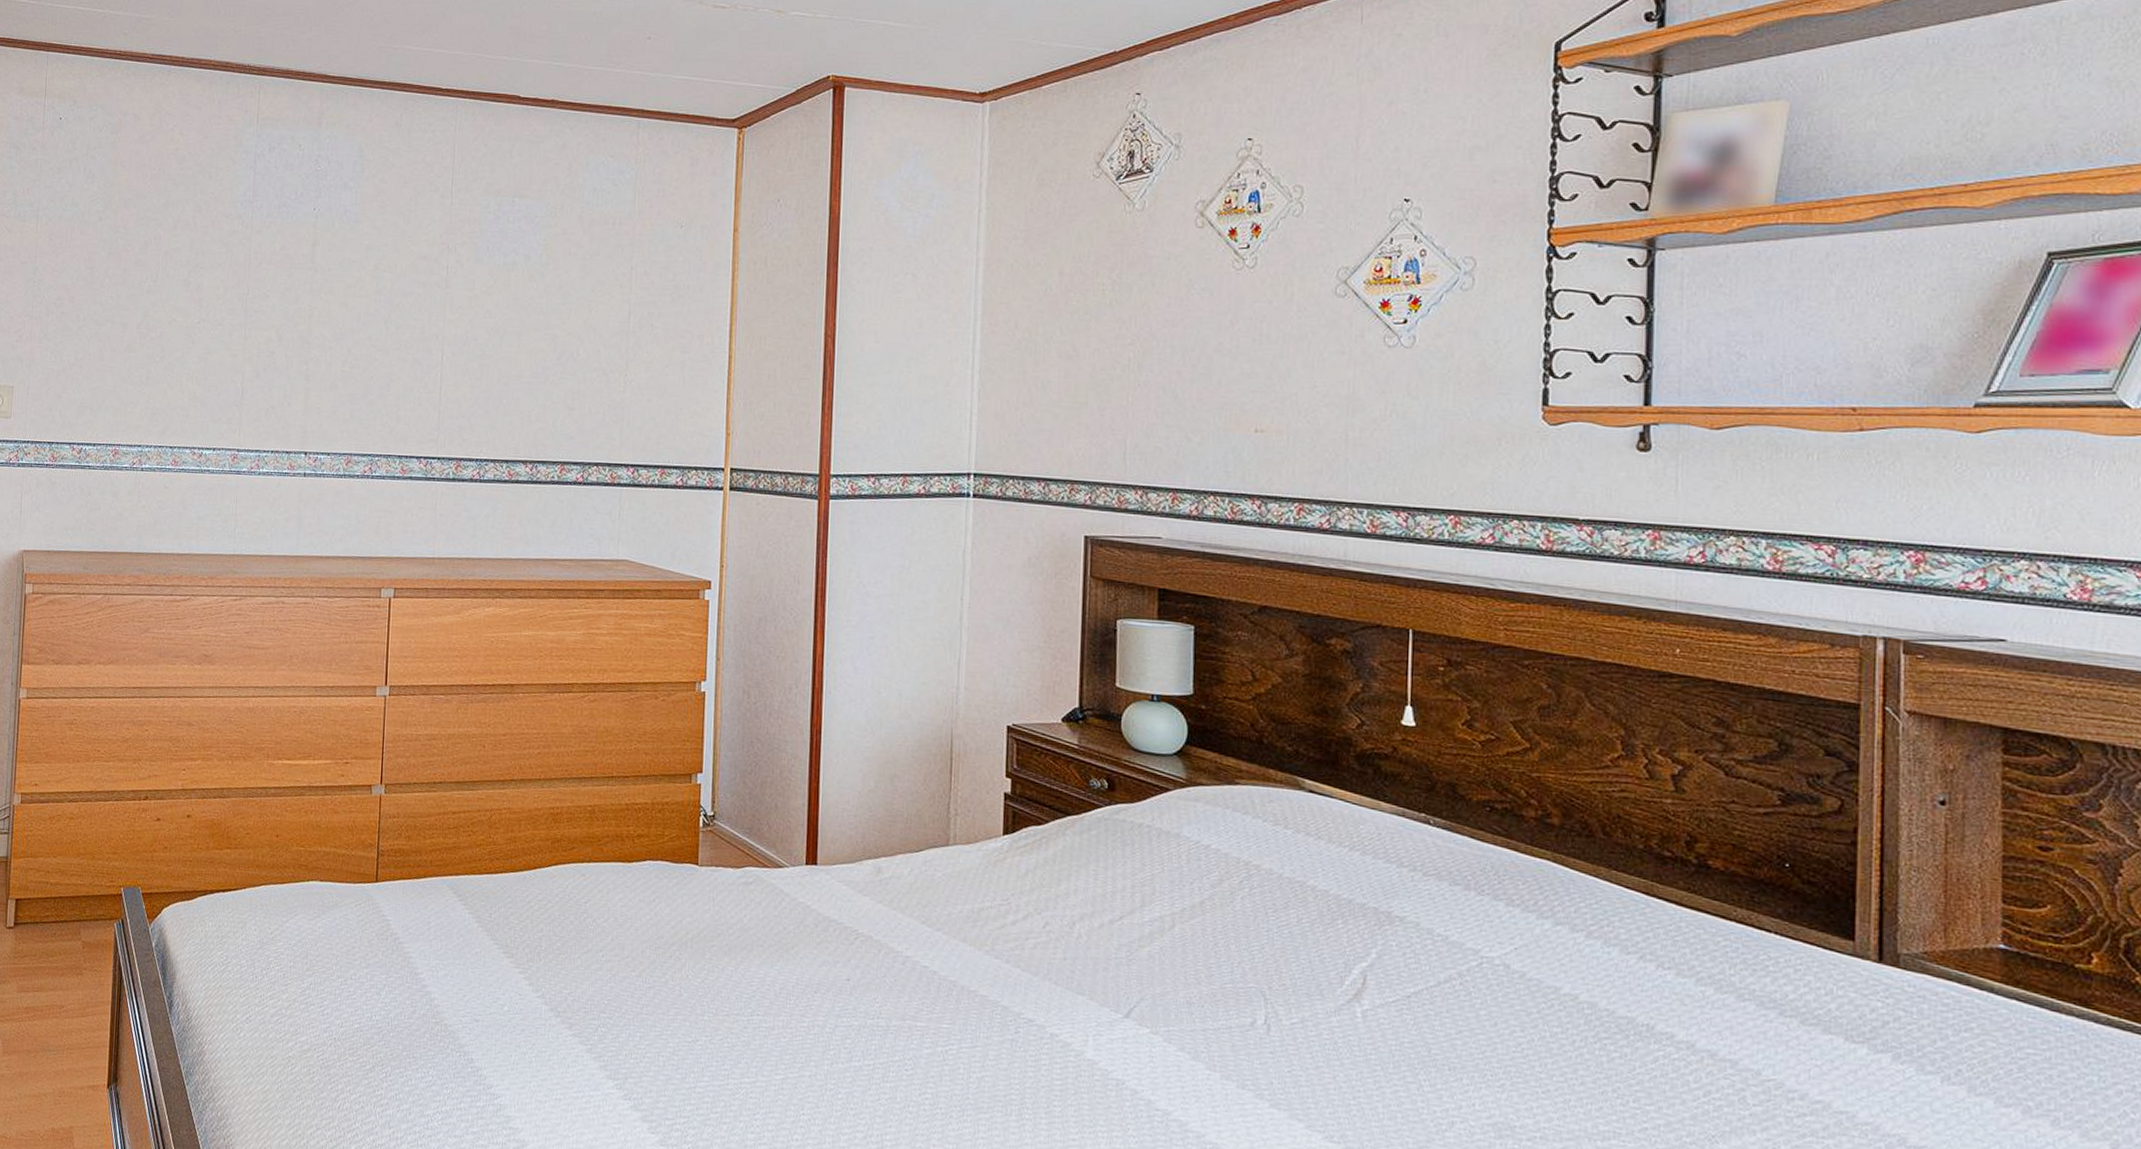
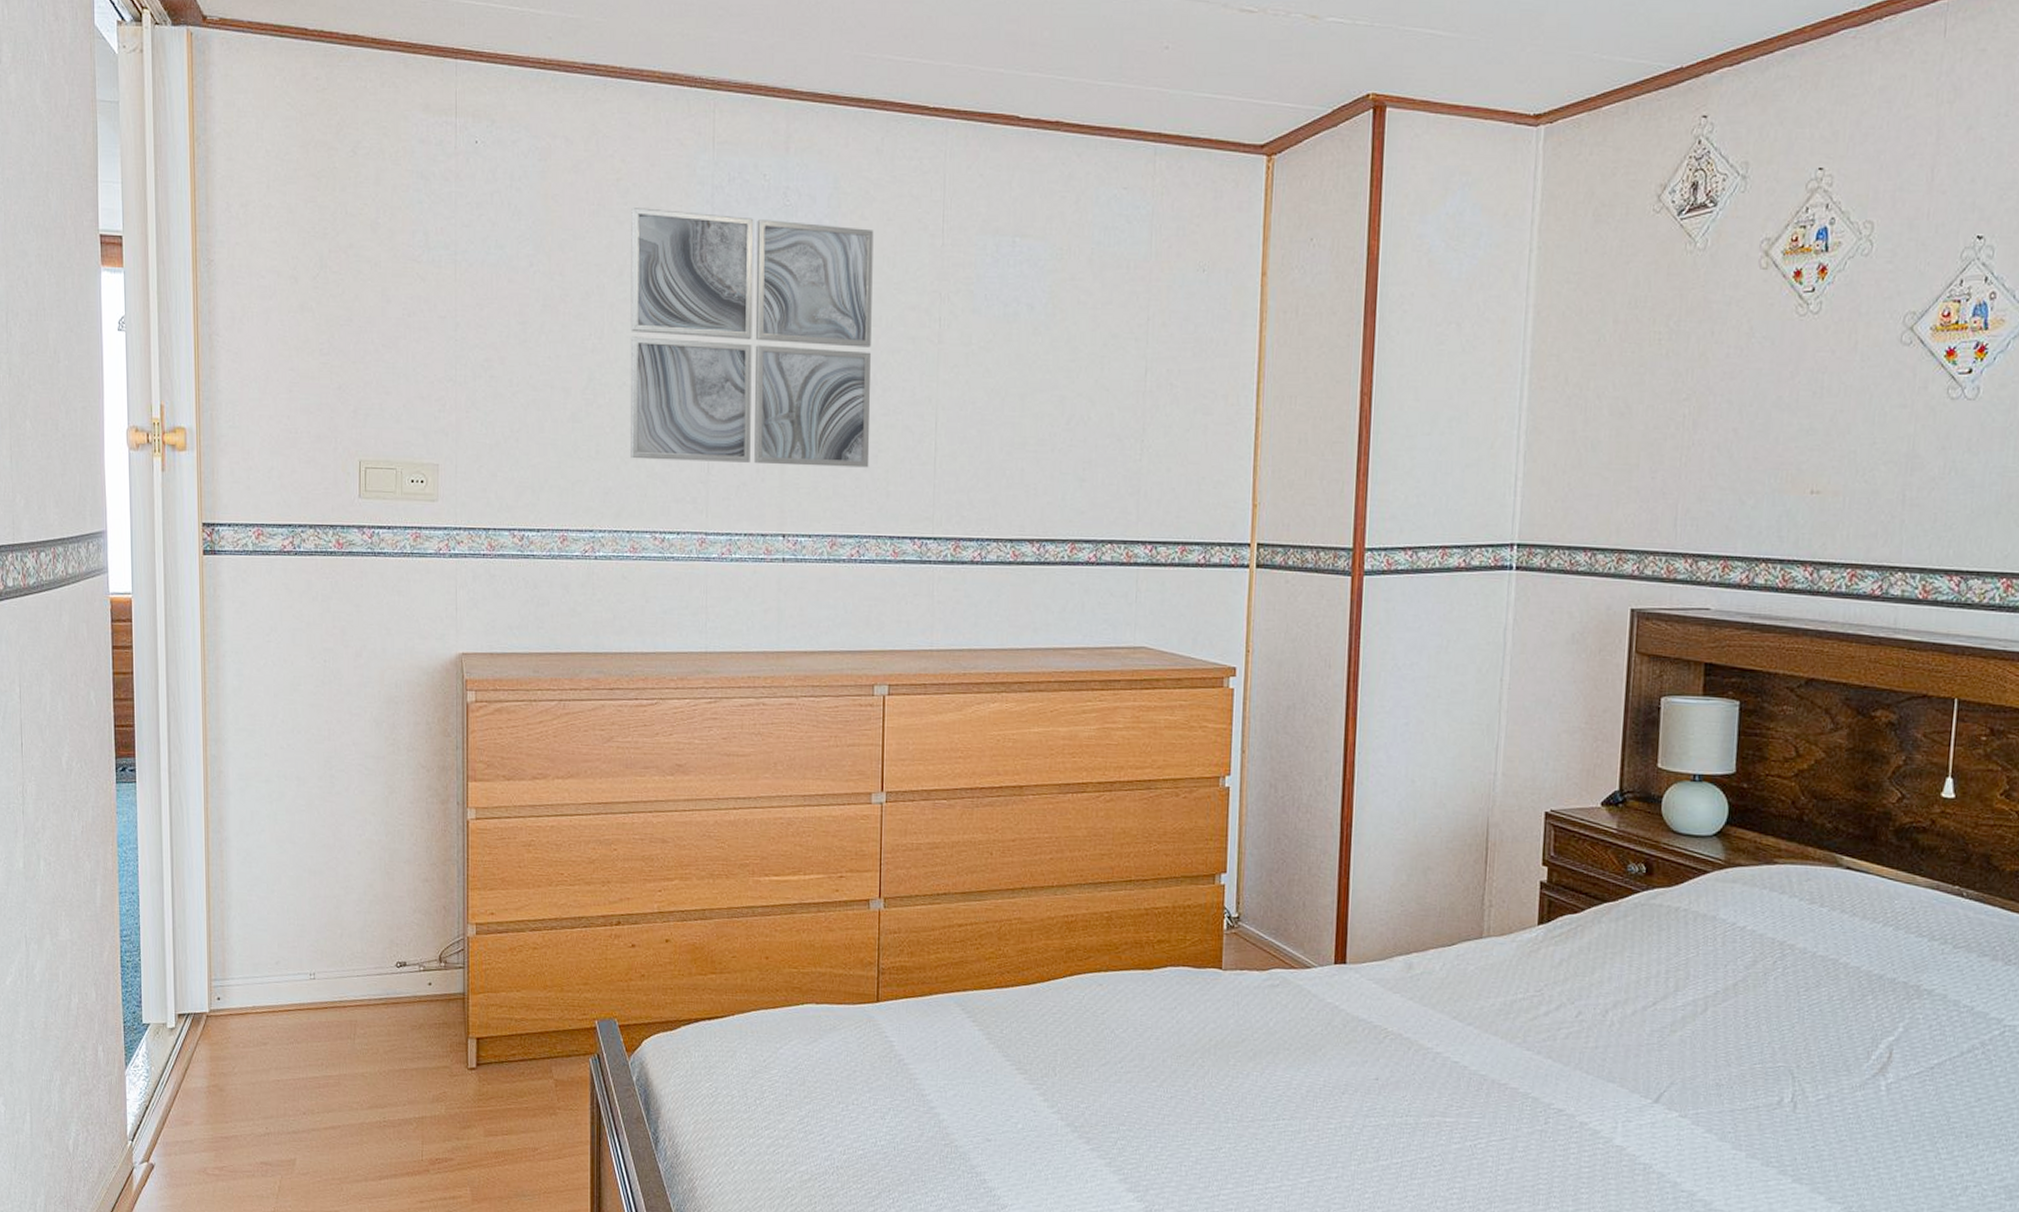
wall art: none [176,172,392,395] -> present [630,208,874,468]

